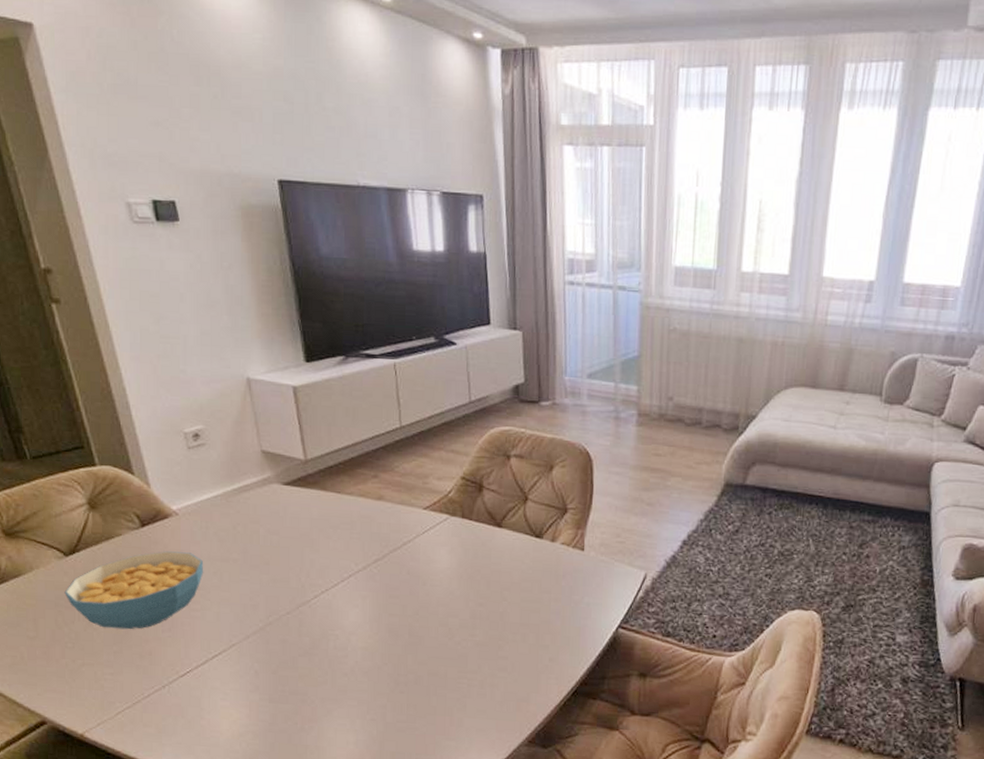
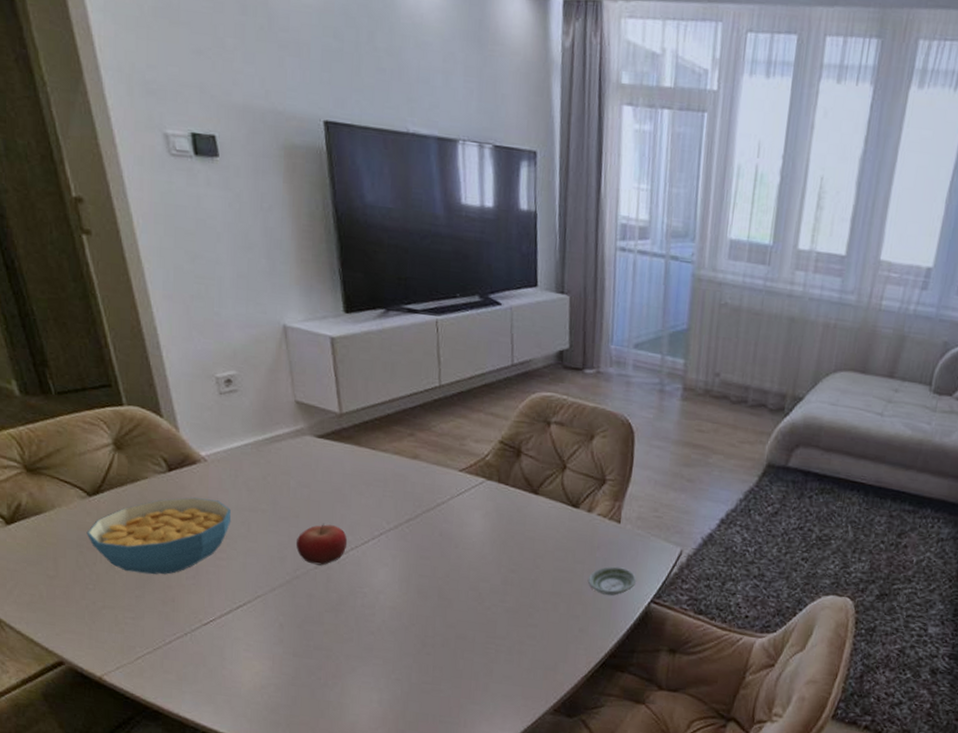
fruit: none [268,568,318,611] -> present [296,523,348,566]
saucer: none [555,594,604,623] -> present [587,566,637,596]

